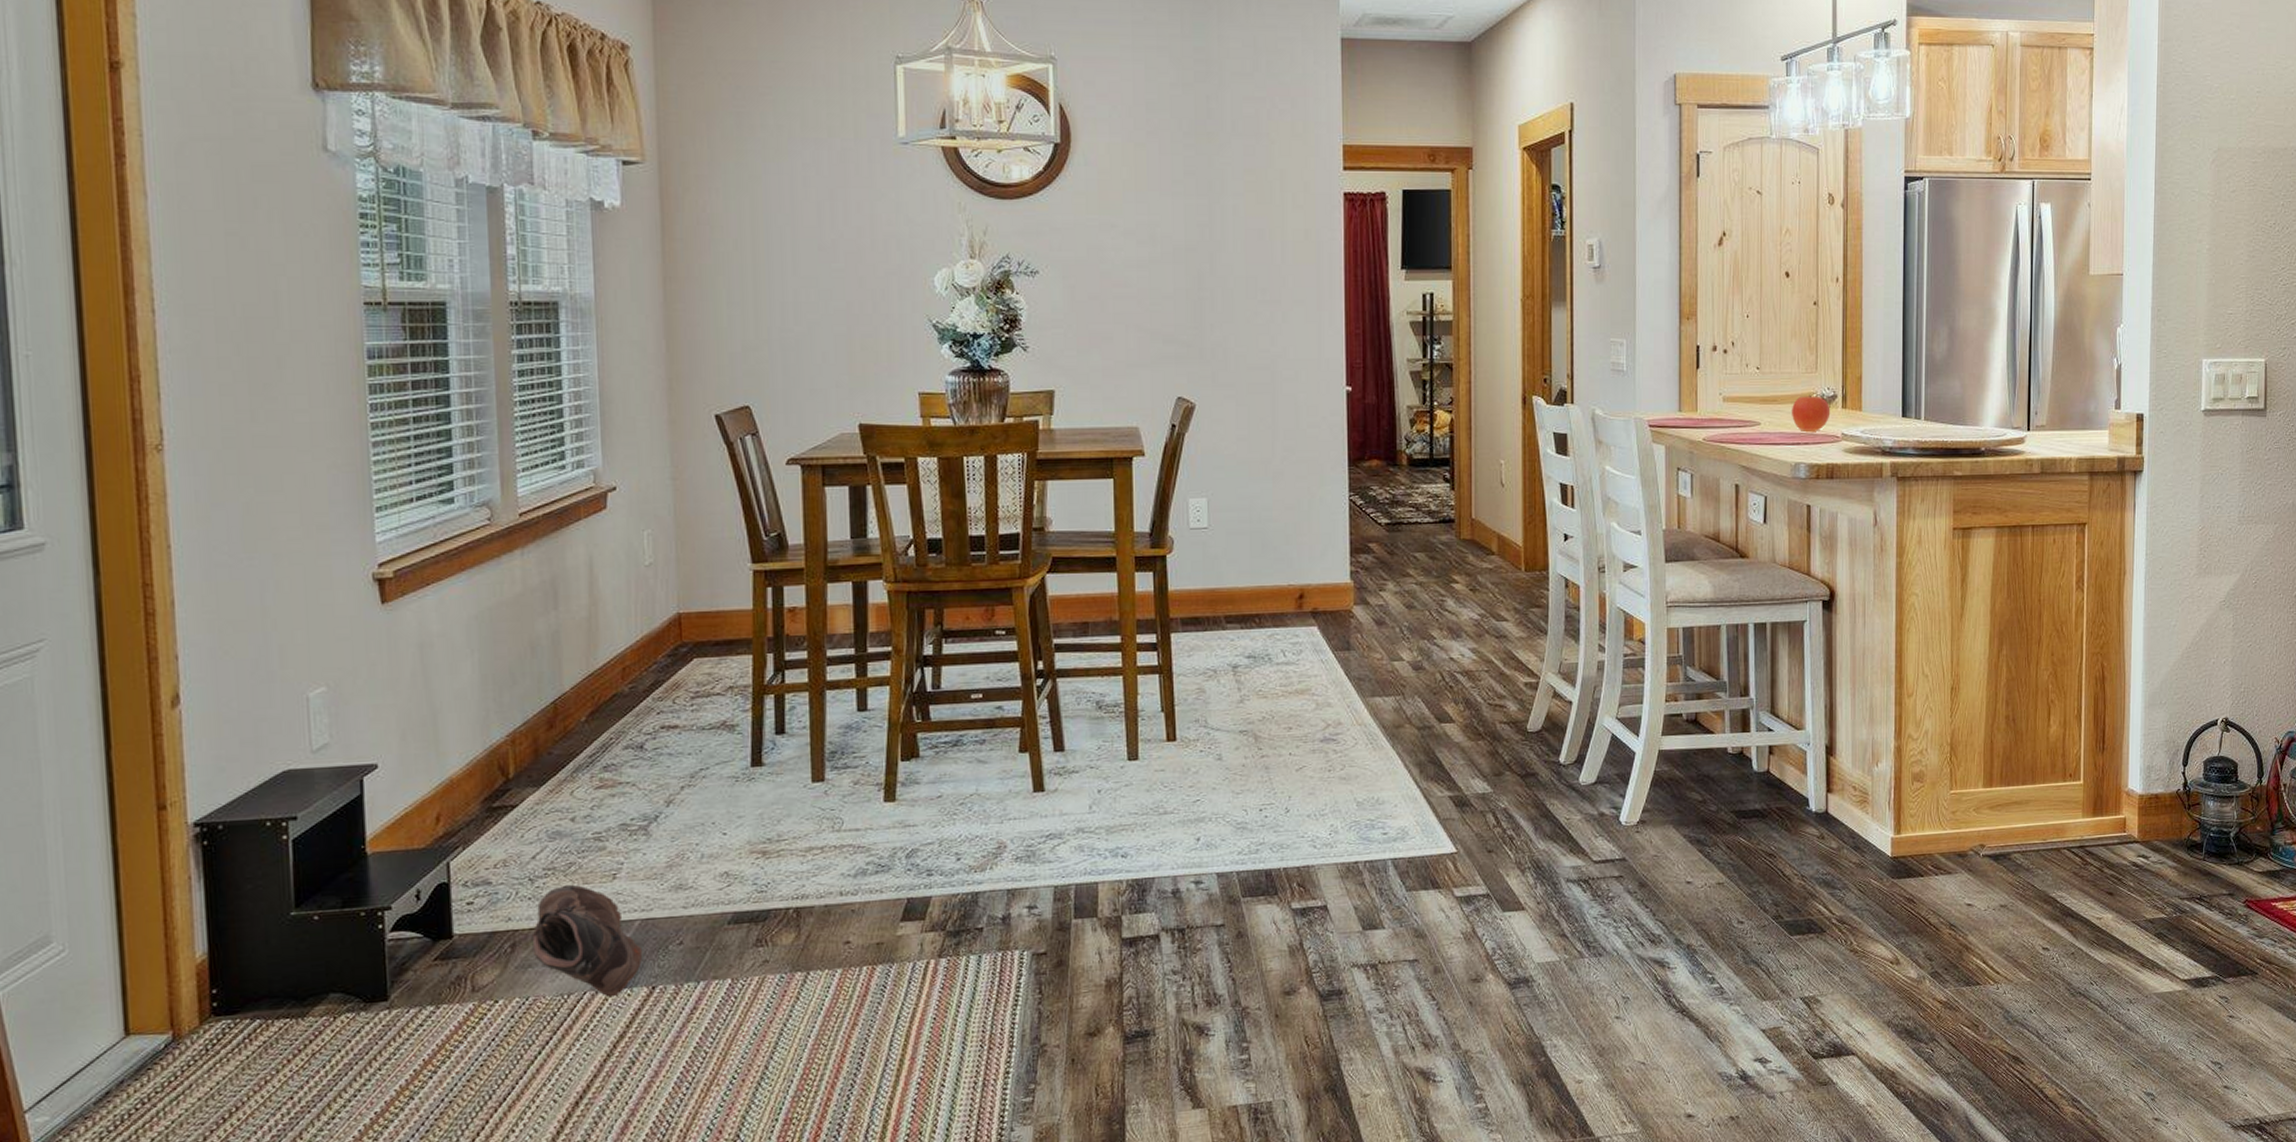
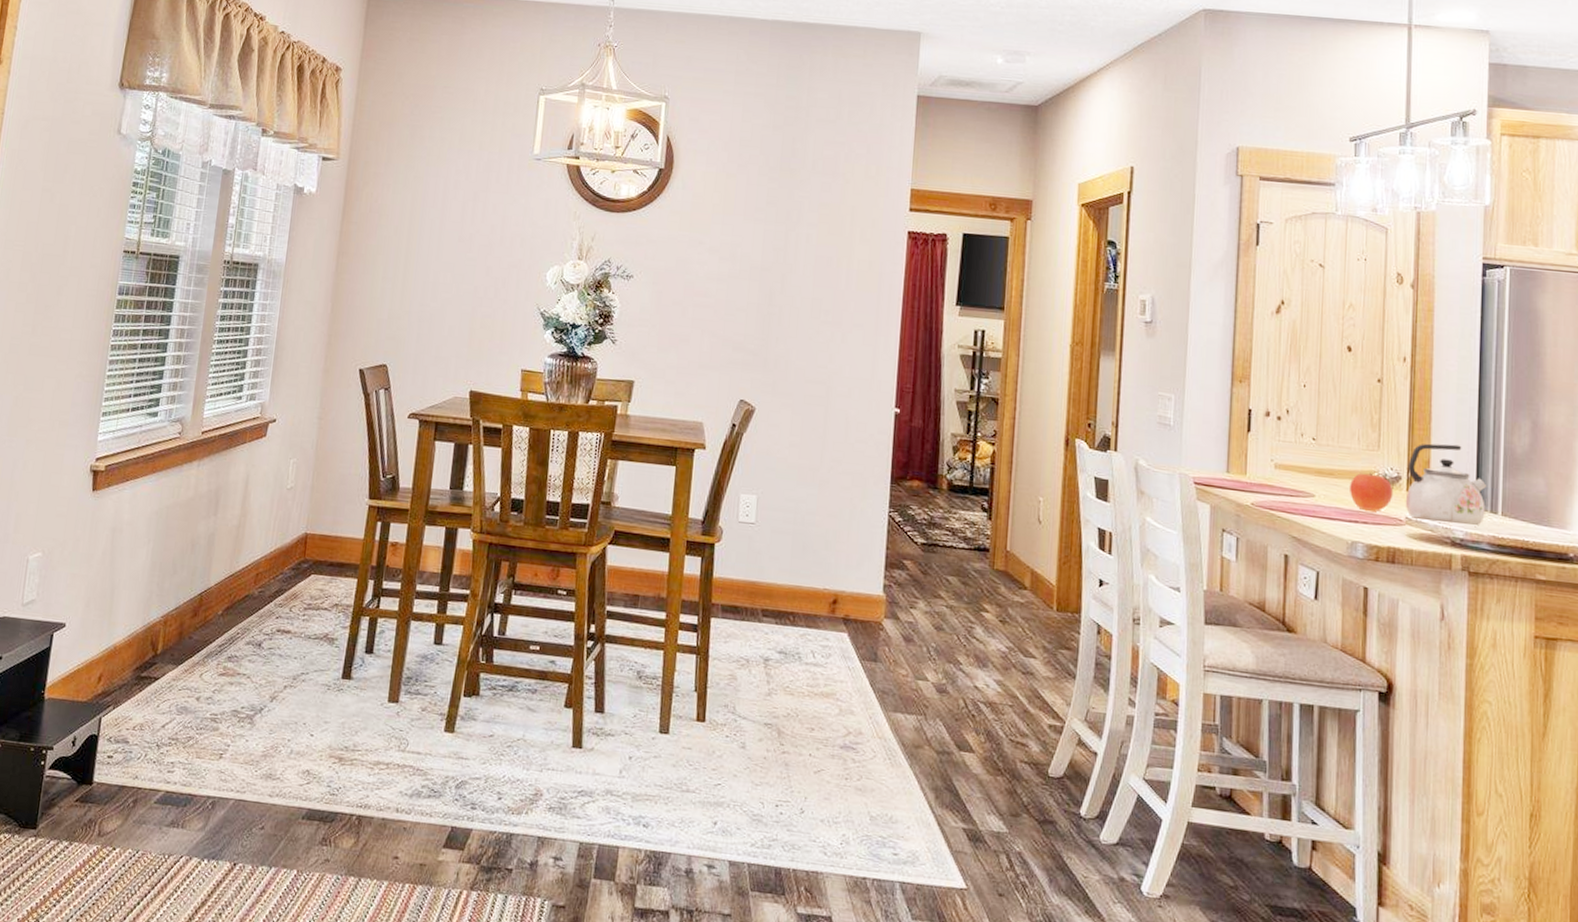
boot: present [532,884,643,998] -> none [148,755,232,866]
kettle: none [1841,358,1911,436] -> present [1405,443,1486,528]

